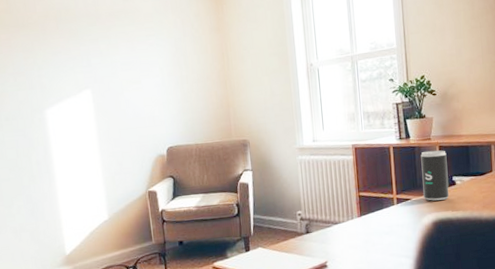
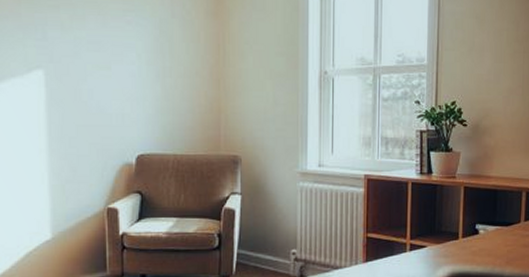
beverage can: present [421,150,450,201] -> none [441,191,472,251]

